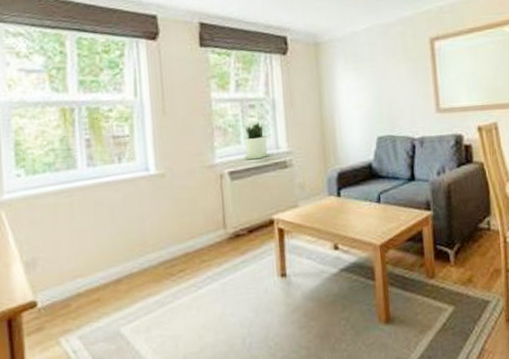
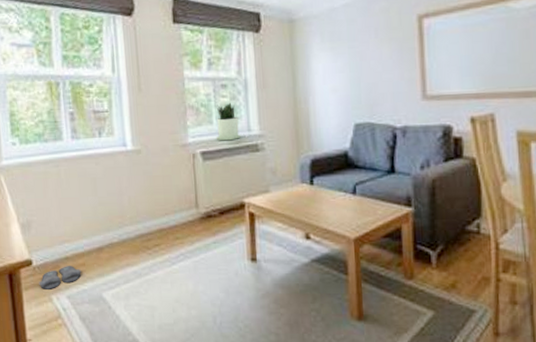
slippers: none [44,302,96,333] -> present [39,266,81,289]

